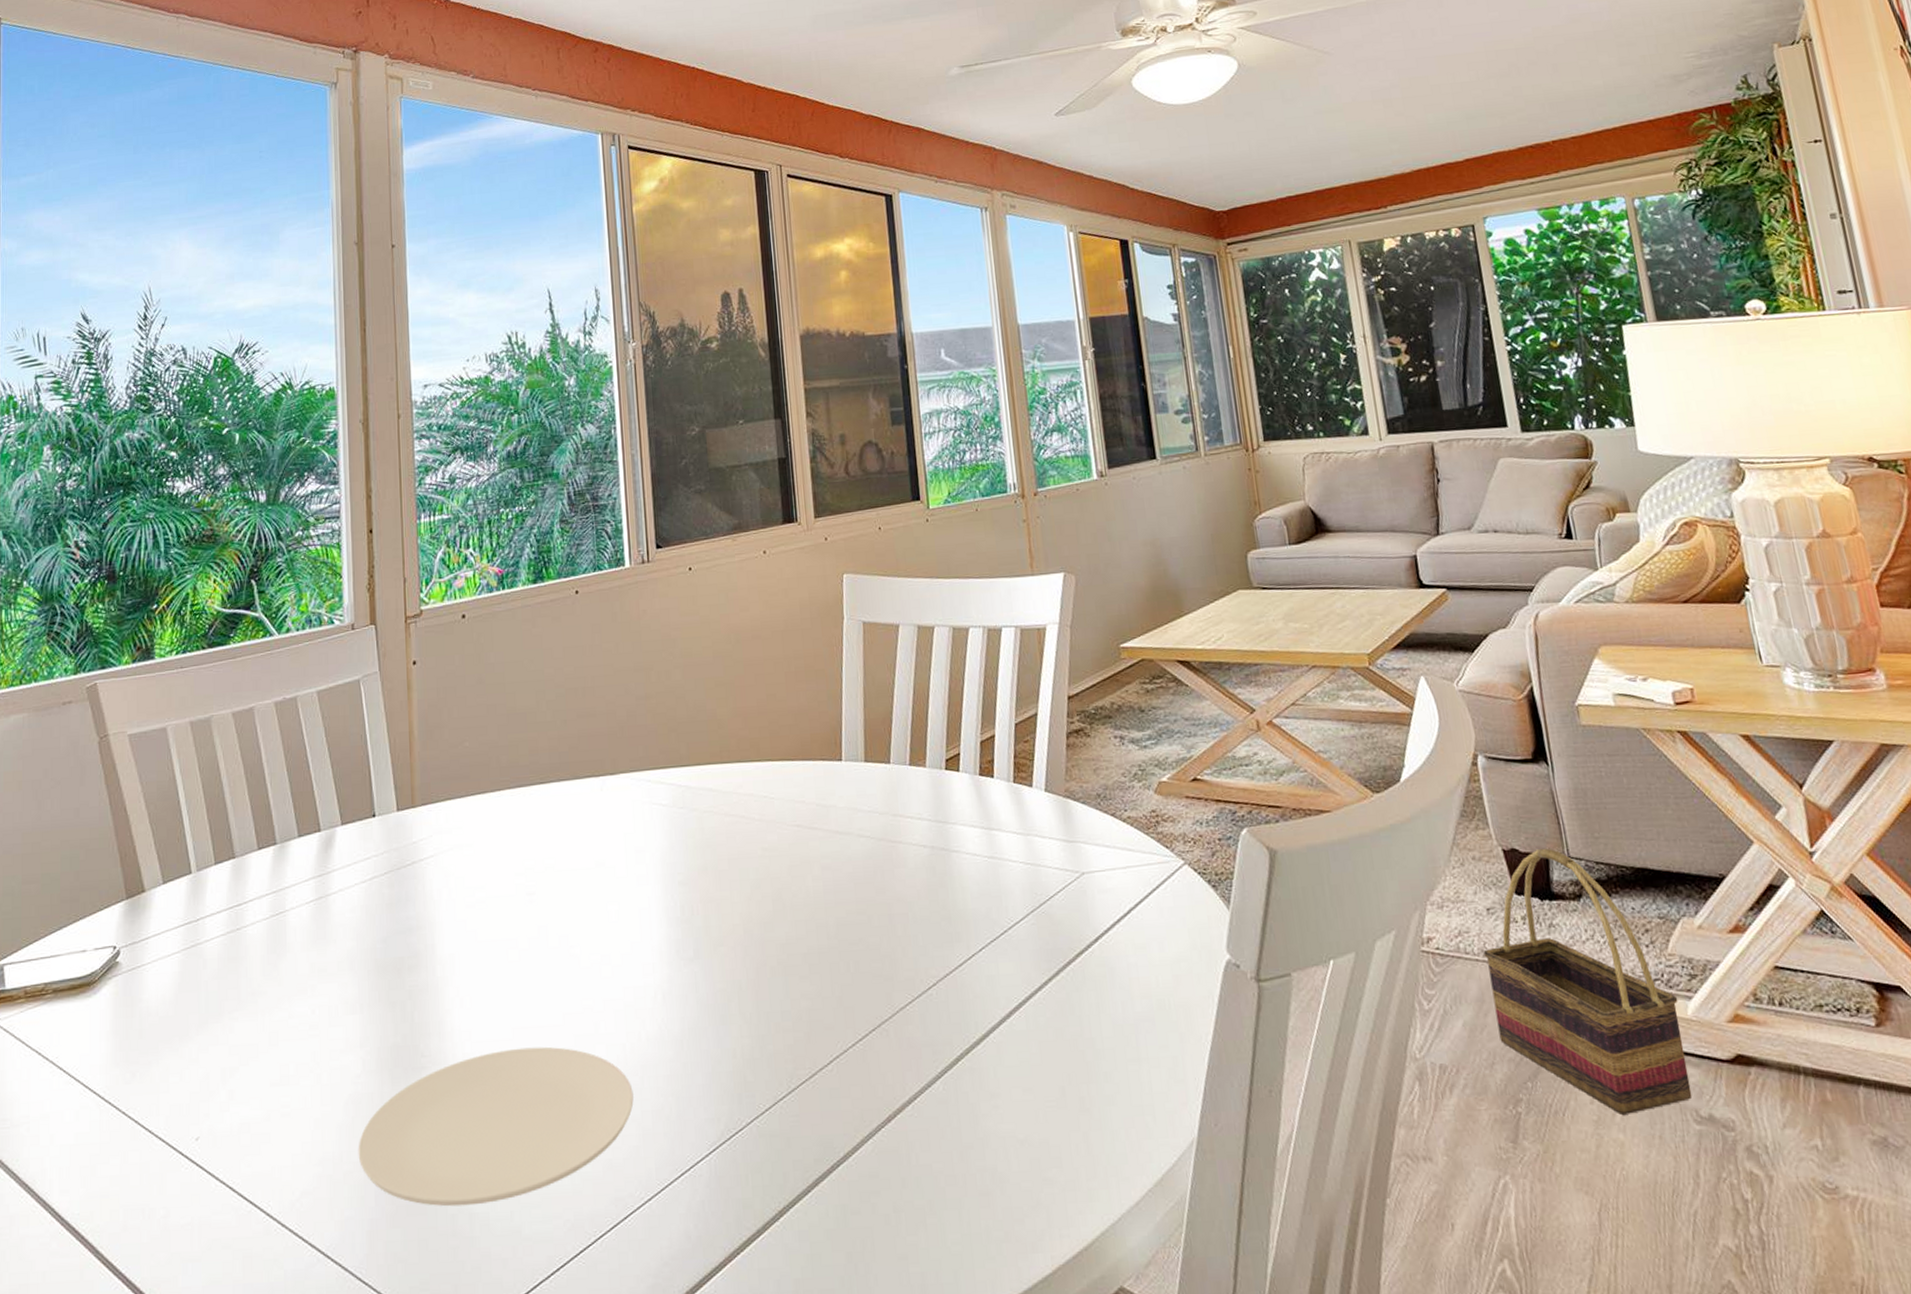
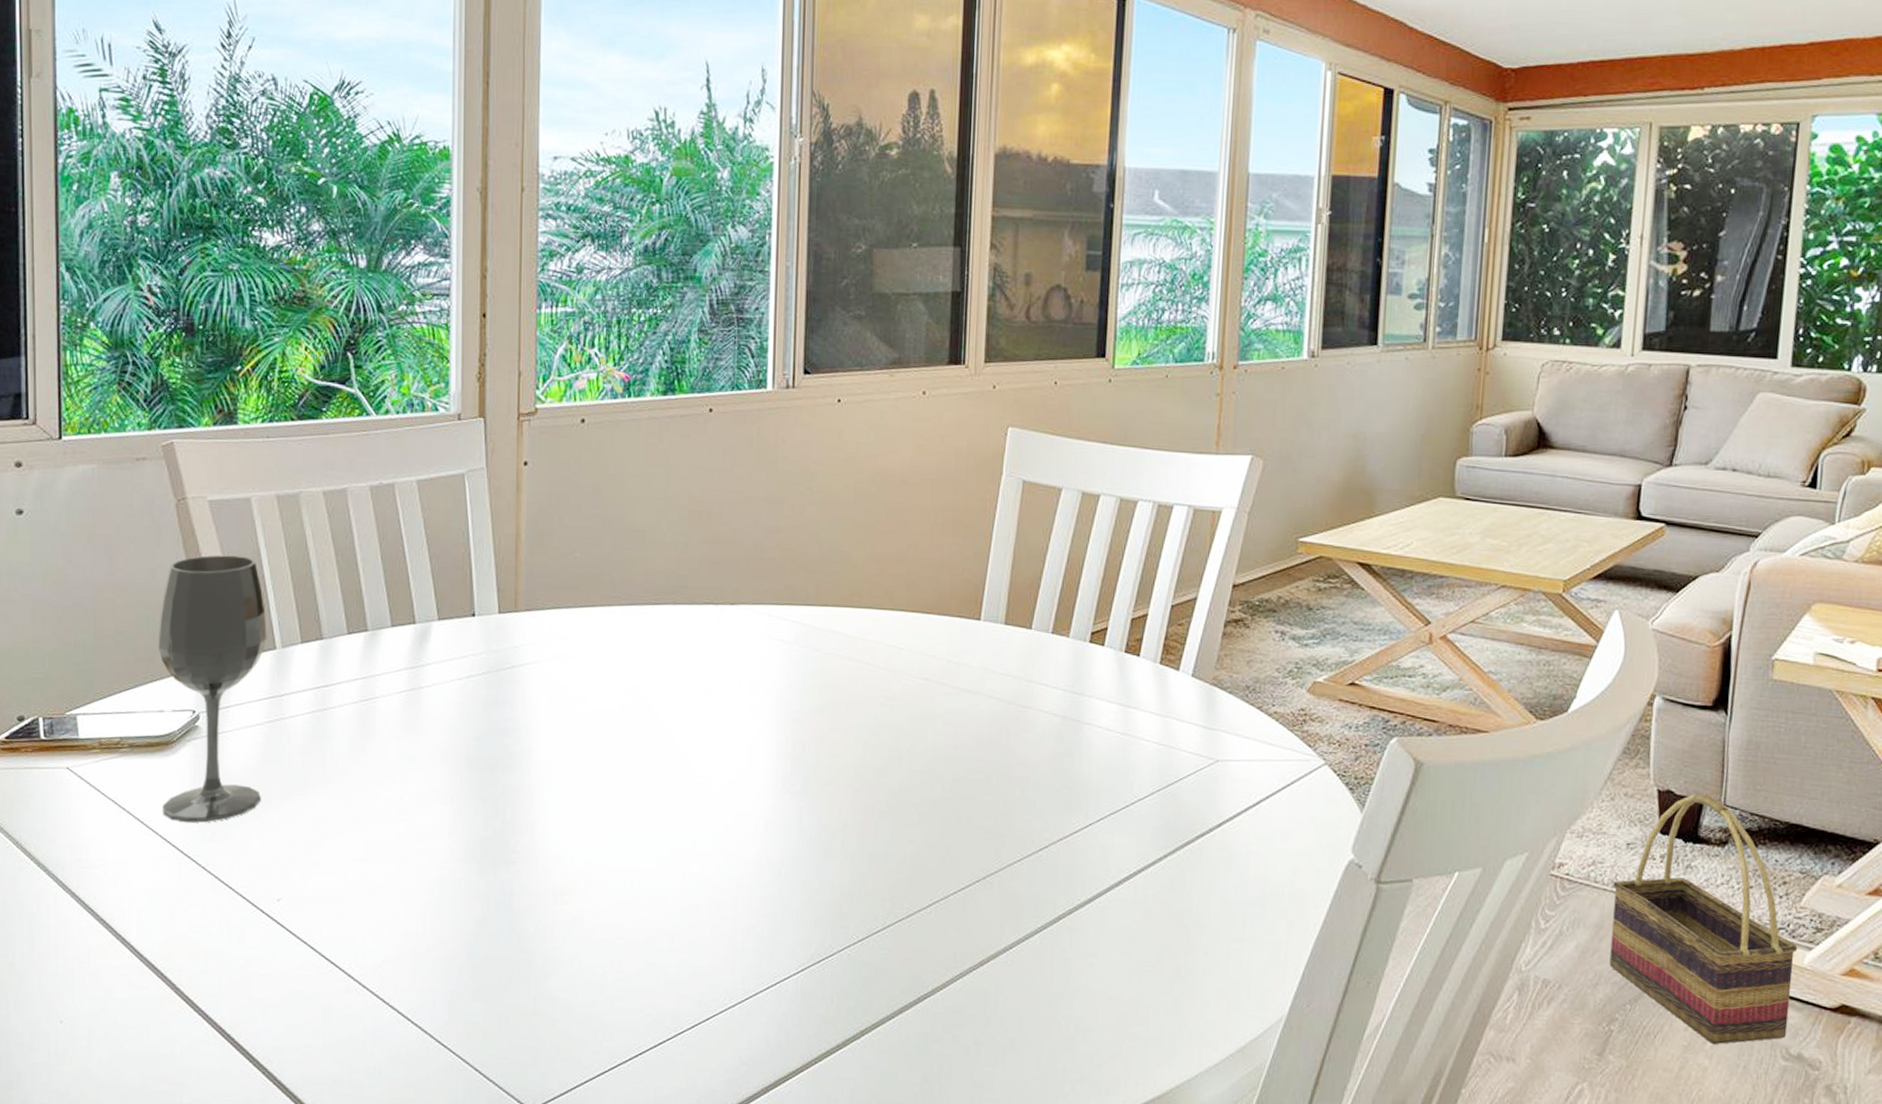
wine glass: none [81,784,183,1066] -> present [157,555,267,823]
plate: present [358,1047,634,1207] -> none [442,855,726,991]

